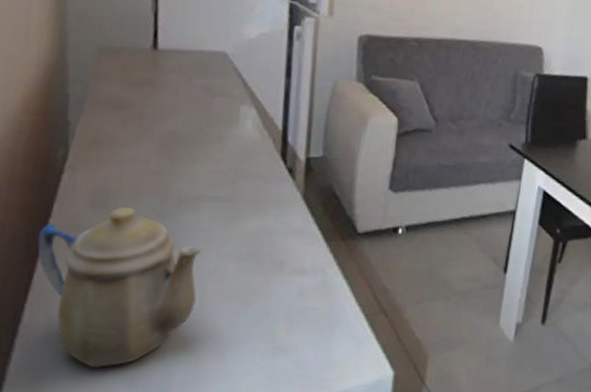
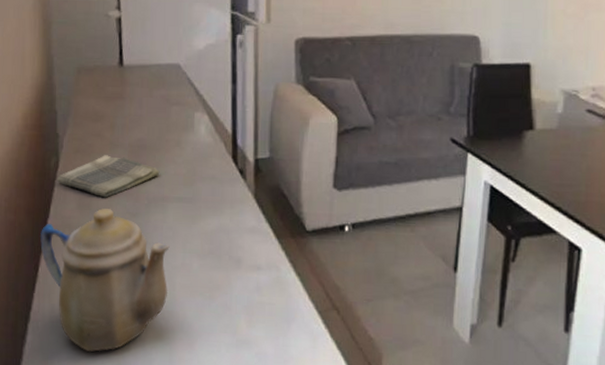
dish towel: none [63,147,195,196] -> present [56,155,160,198]

